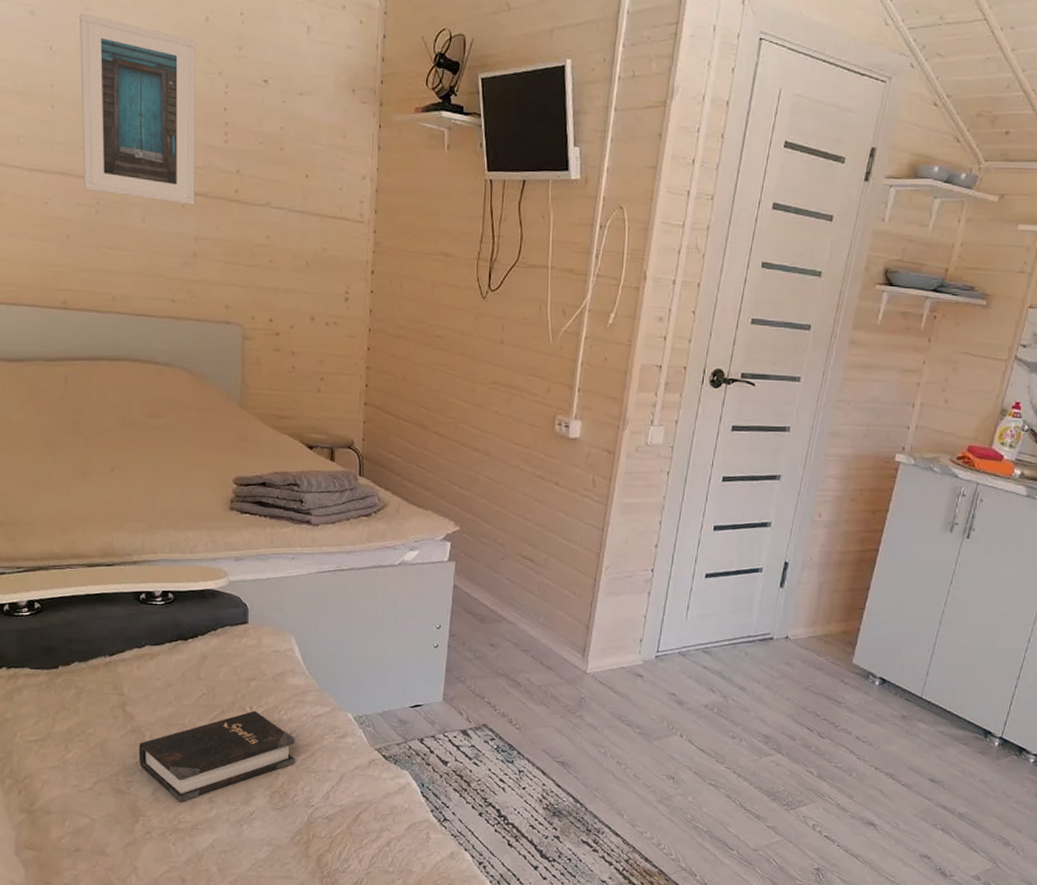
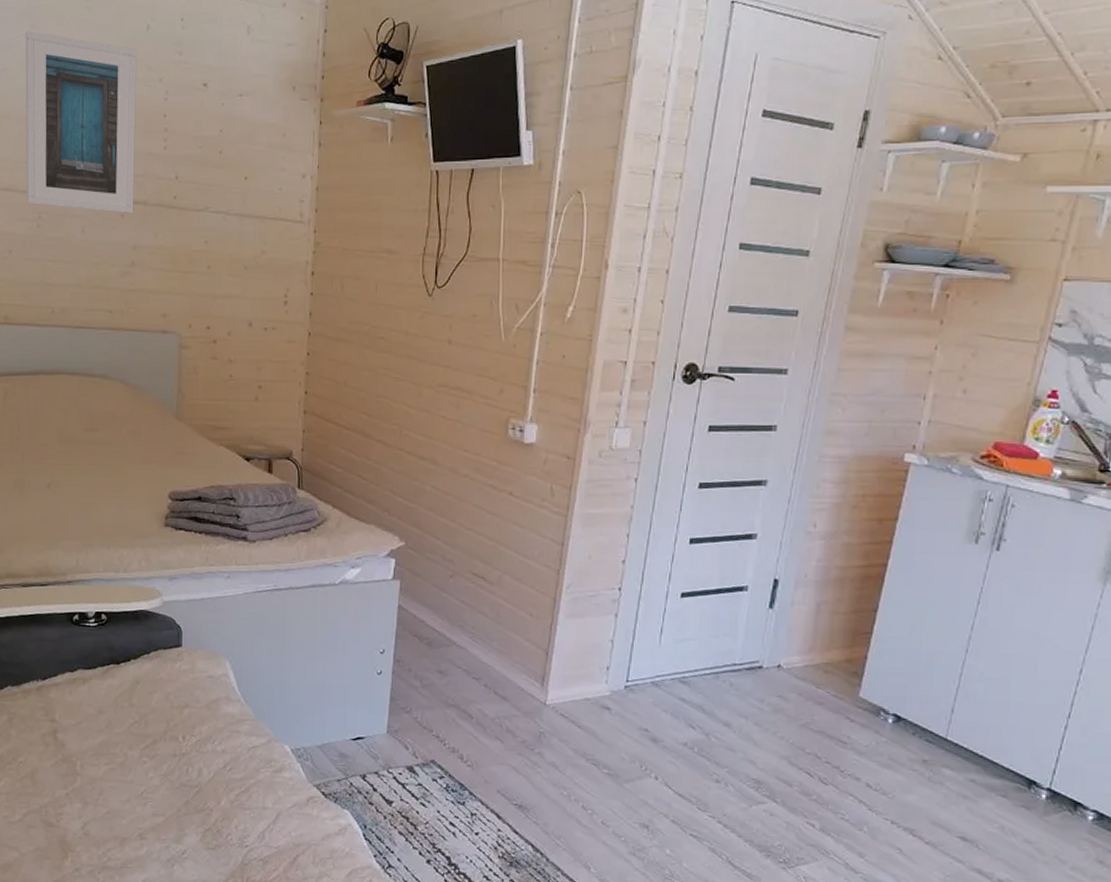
hardback book: present [138,710,296,802] -> none [69,740,230,838]

